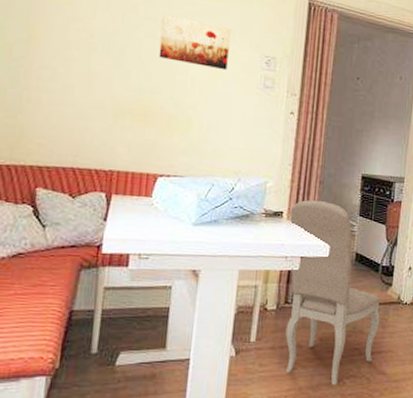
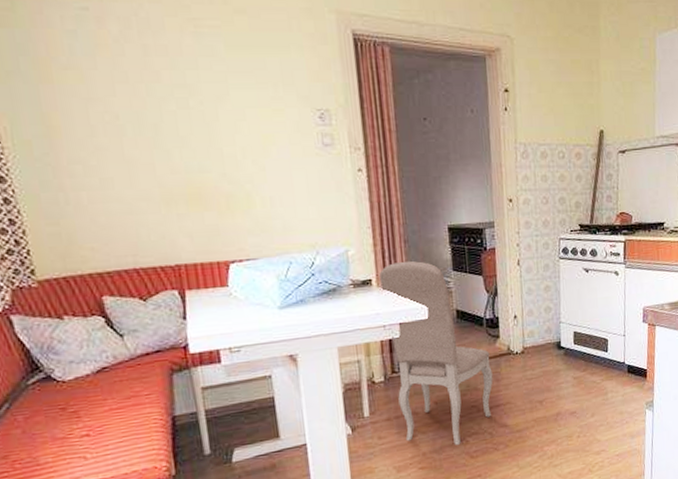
wall art: present [158,13,231,71] -> none [191,77,278,134]

